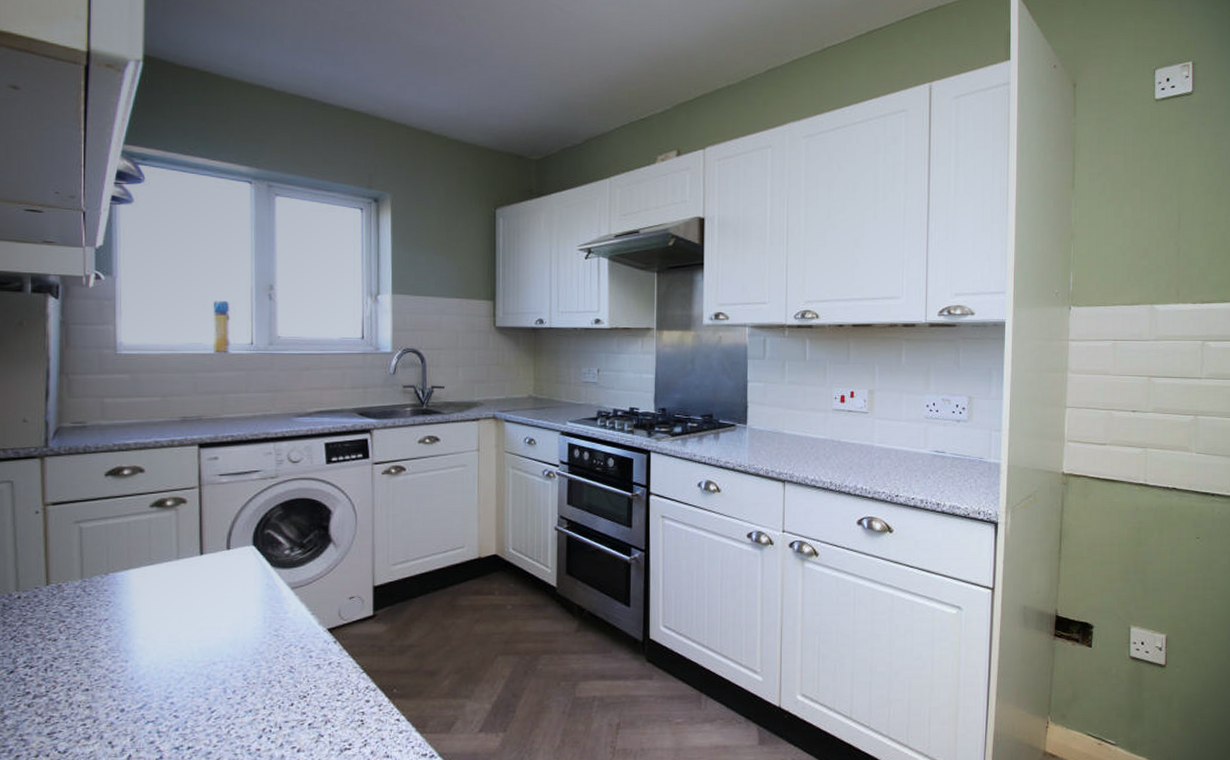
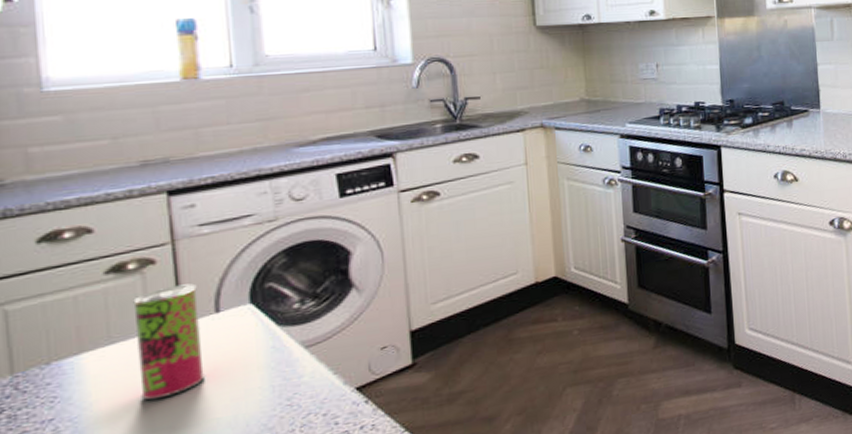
beverage can: none [168,523,215,615] -> present [133,283,205,400]

